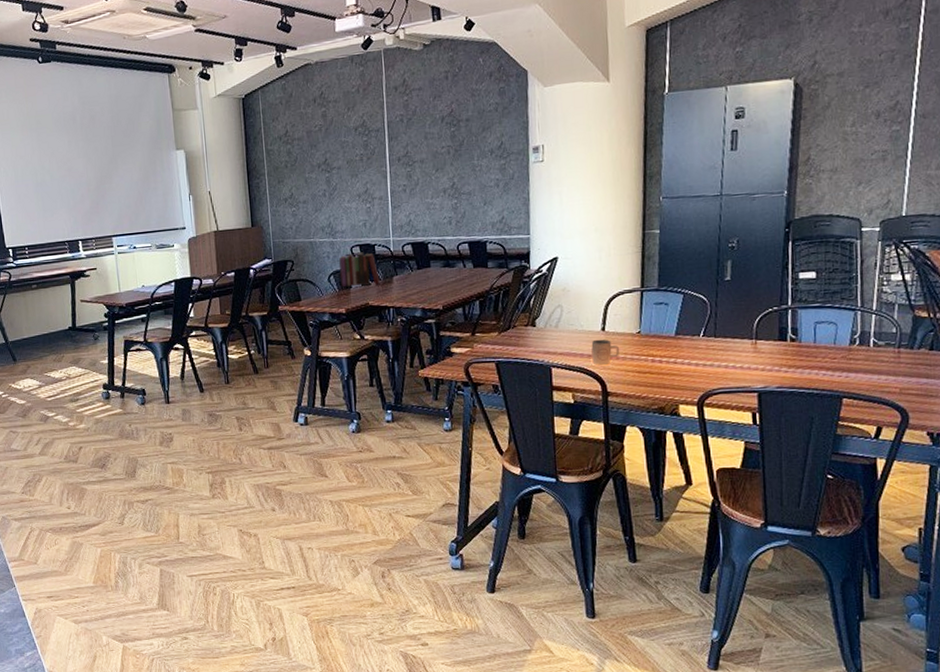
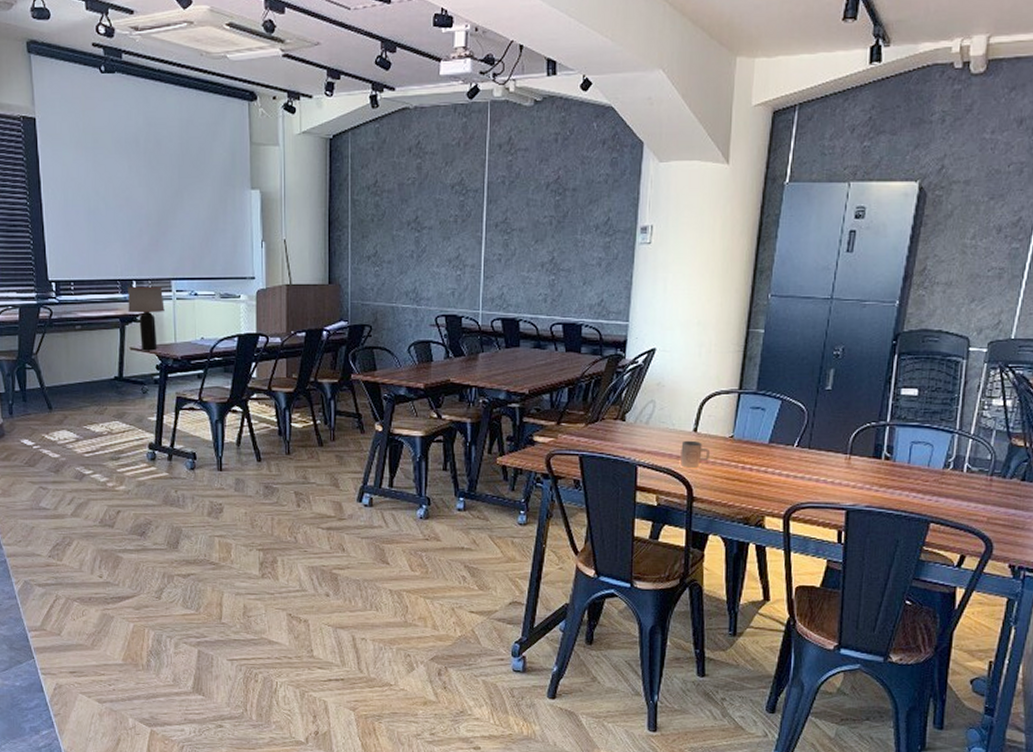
table lamp: none [75,243,108,302] -> present [128,286,165,351]
books: present [338,252,380,288] -> none [420,323,464,361]

